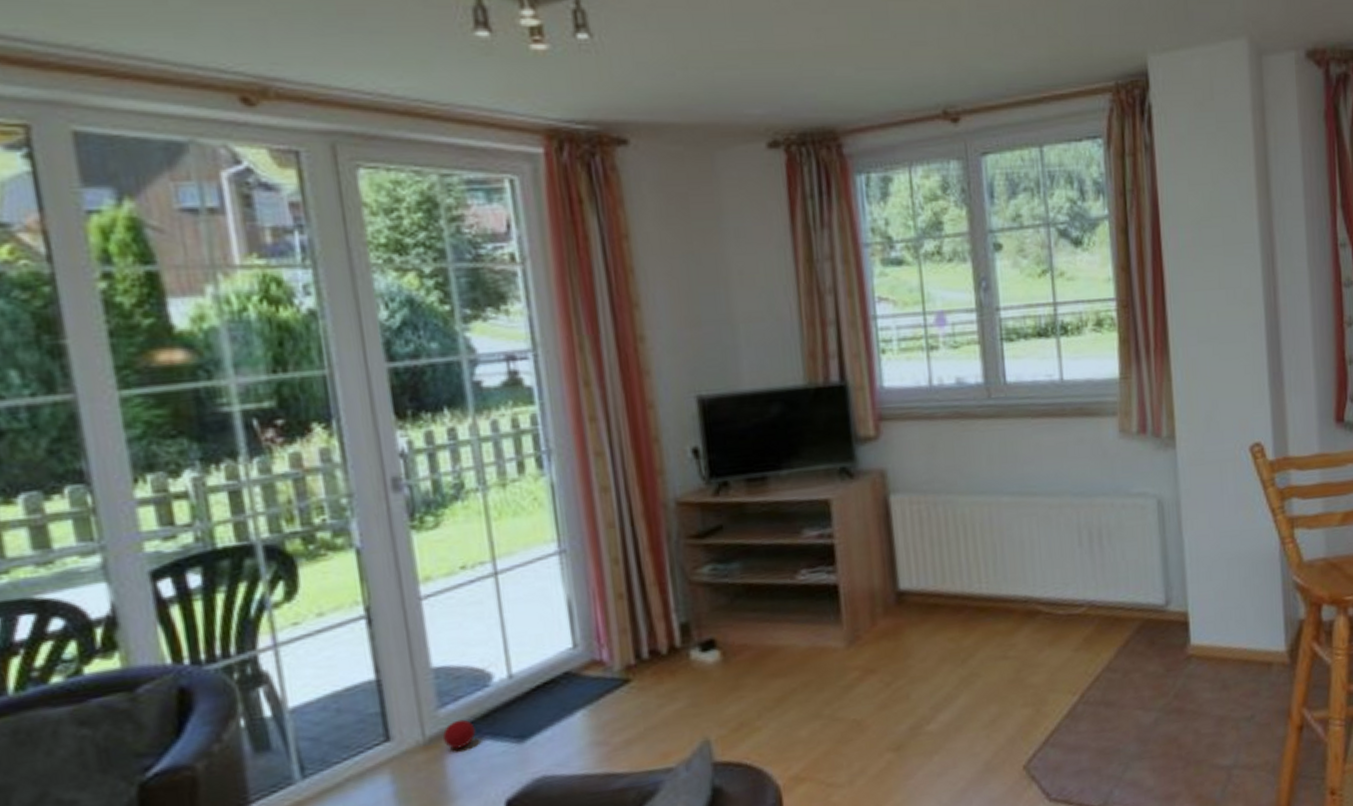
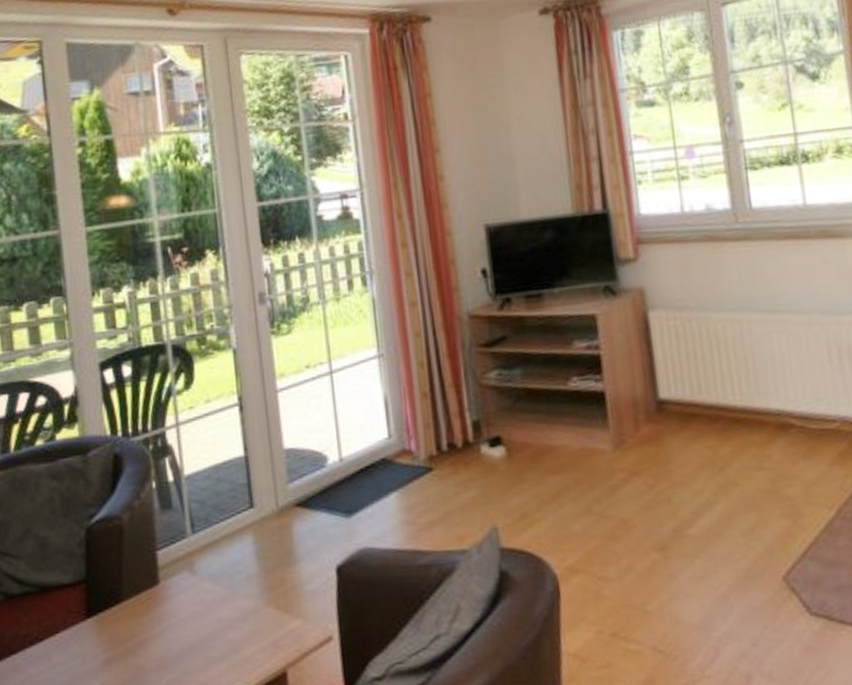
ball: present [443,719,476,749] -> none [291,494,315,519]

